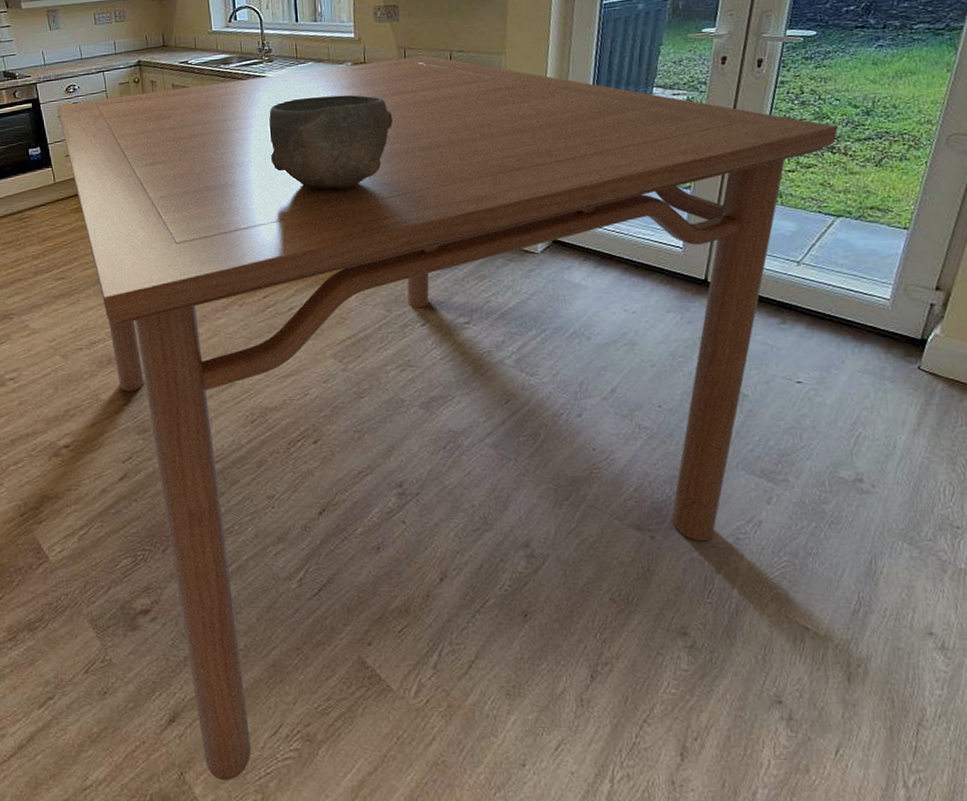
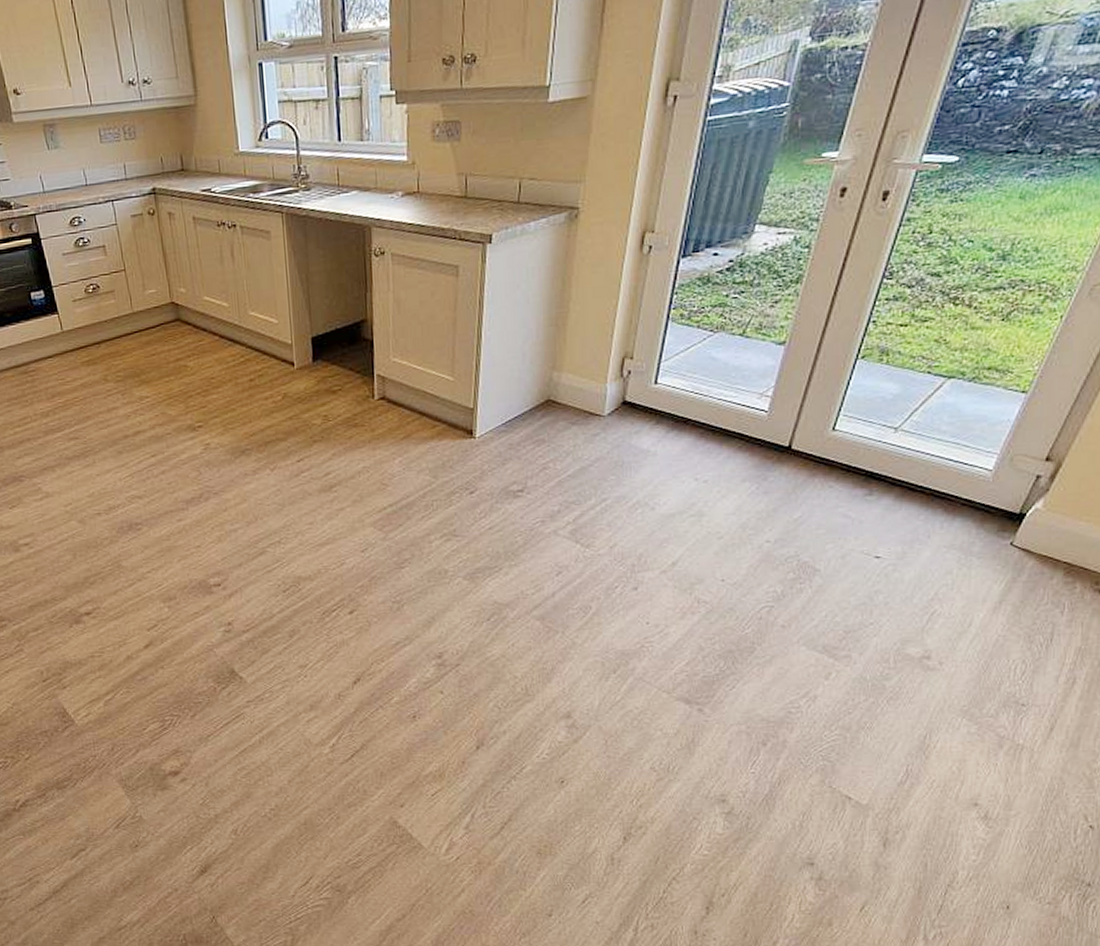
dining table: present [56,55,838,781] -> none [59,183,966,924]
bowl: present [268,94,394,190] -> none [304,231,449,342]

